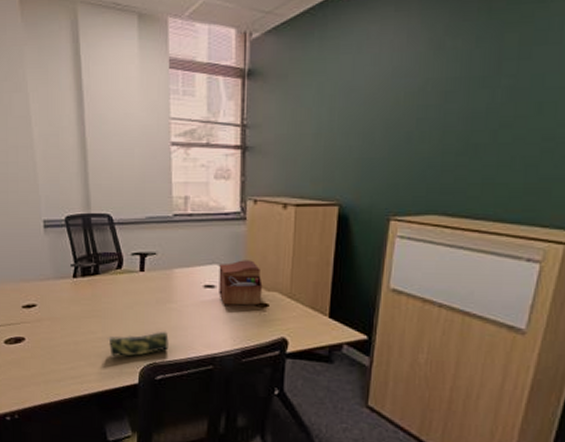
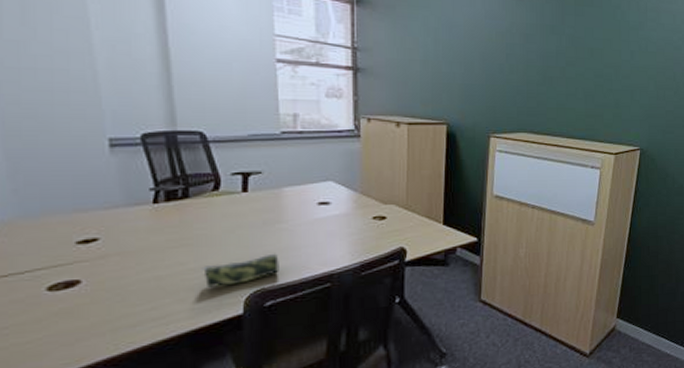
sewing box: present [219,260,263,306] -> none [334,175,380,221]

